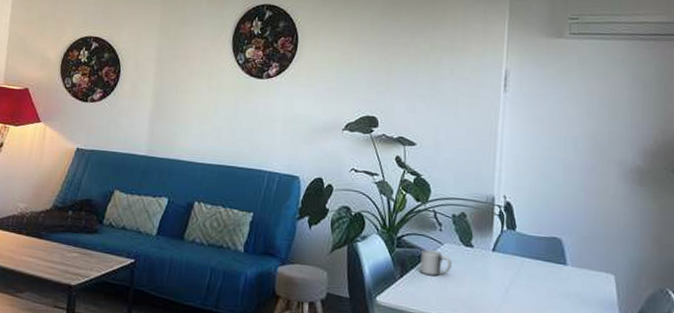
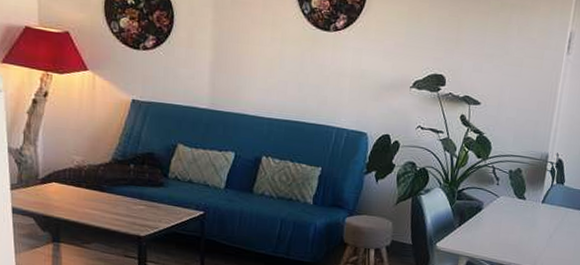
mug: present [420,249,452,277] -> none [477,201,506,225]

